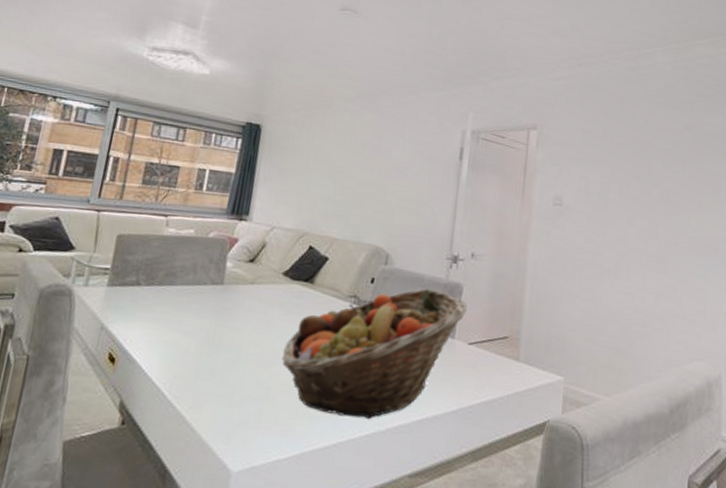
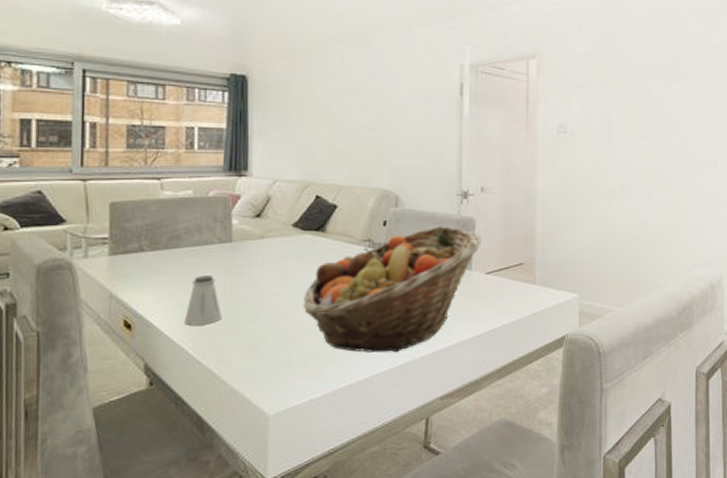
saltshaker: none [165,315,203,367] -> present [184,276,223,325]

